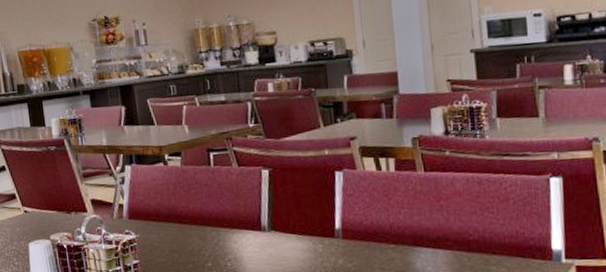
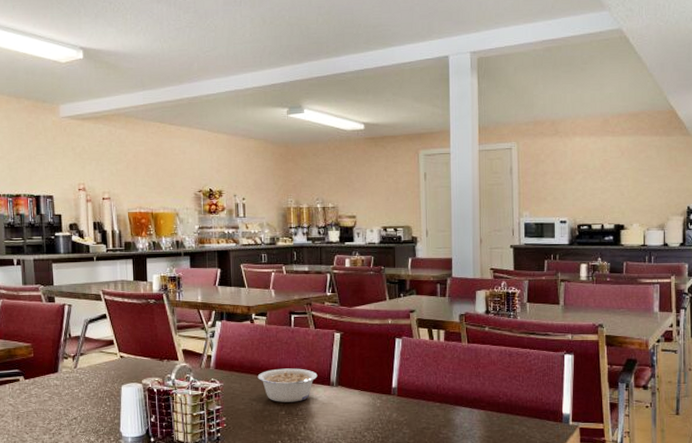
legume: none [177,213,246,253] -> present [257,368,318,402]

